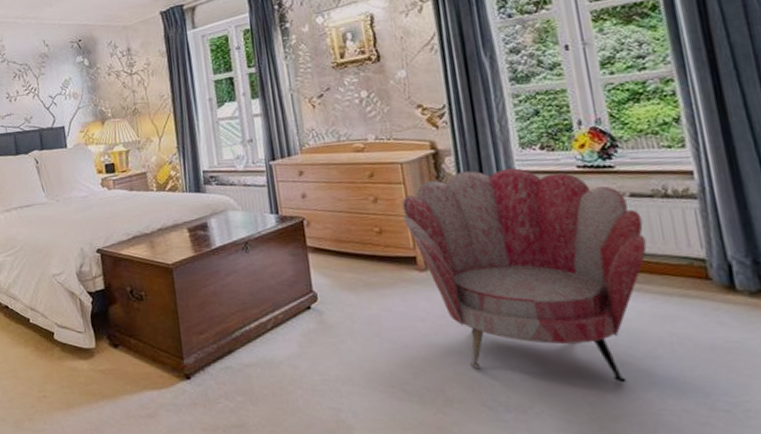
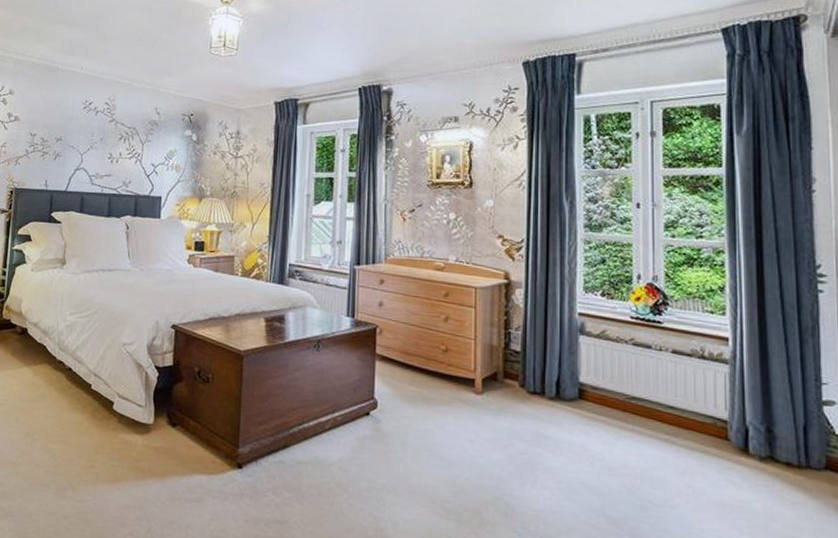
armchair: present [401,168,647,383] -> none [469,304,680,527]

